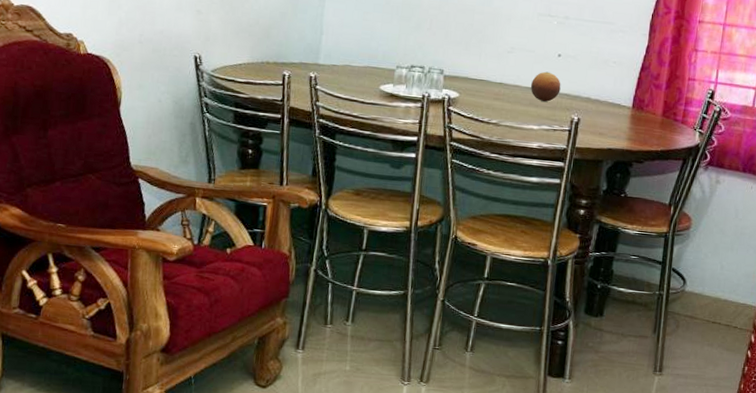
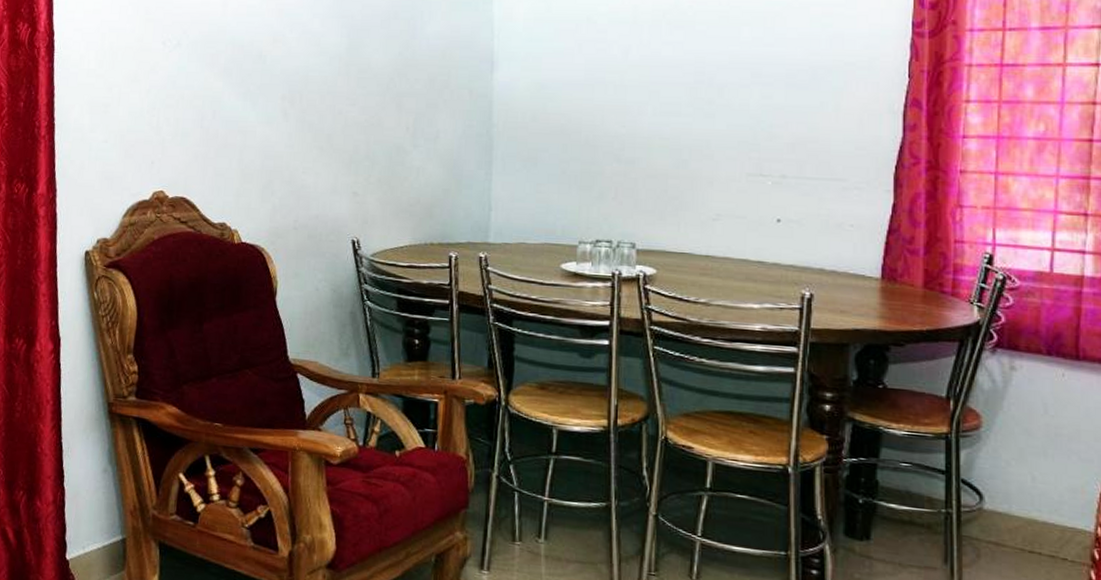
fruit: present [530,71,561,102] -> none [744,240,784,275]

